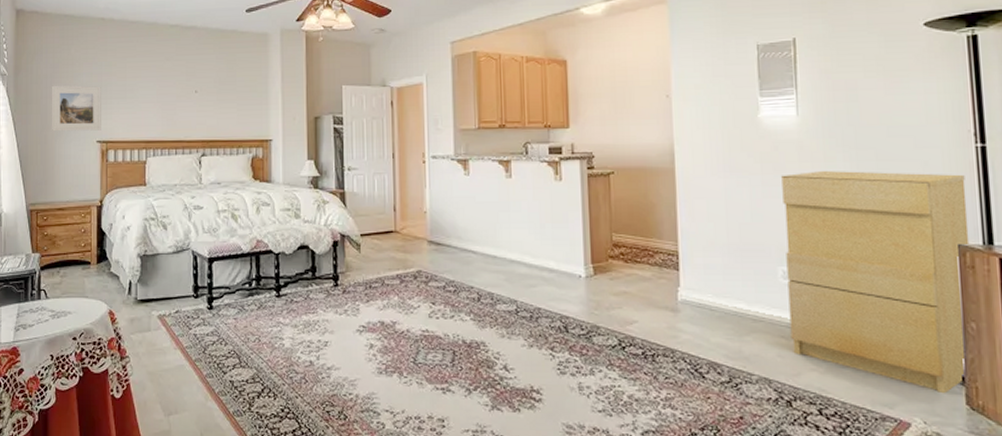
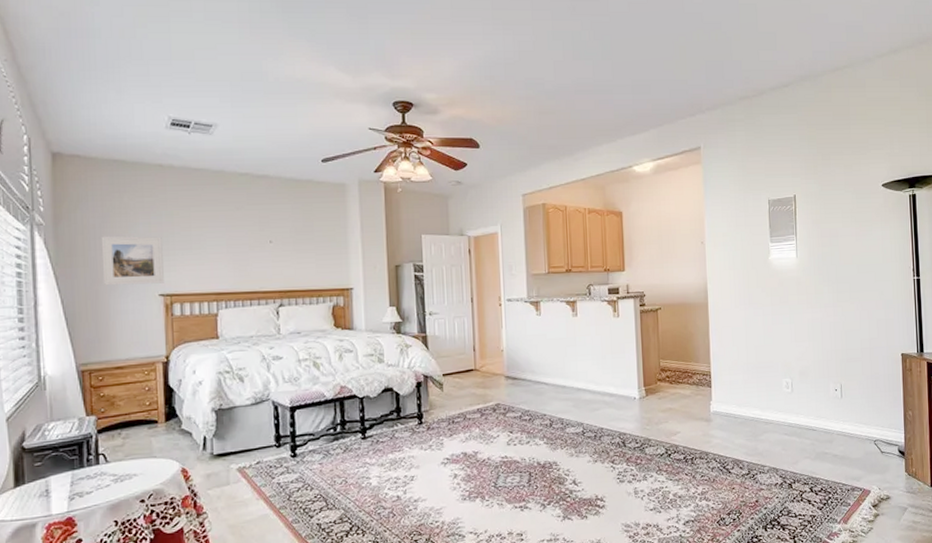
cabinet: present [781,171,970,394] -> none [785,300,909,466]

